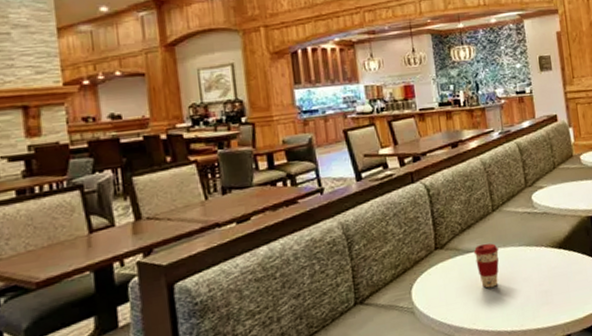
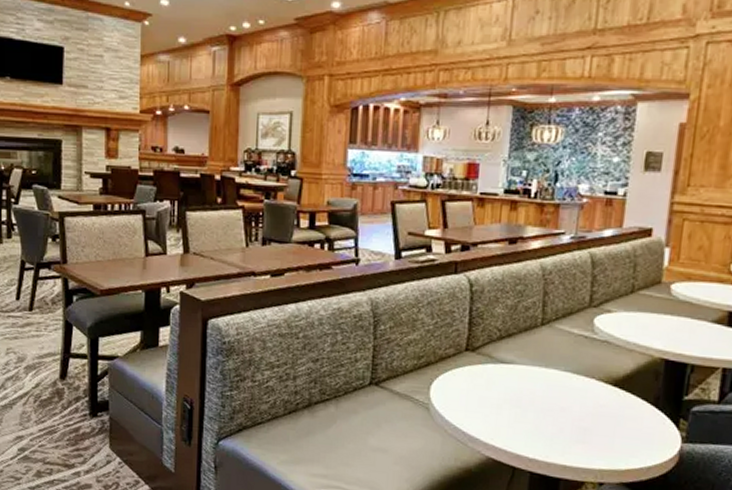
coffee cup: present [473,243,499,288] -> none [508,357,539,408]

